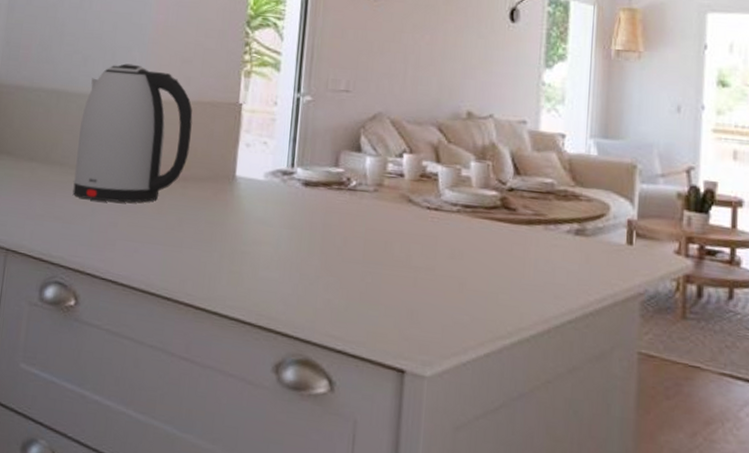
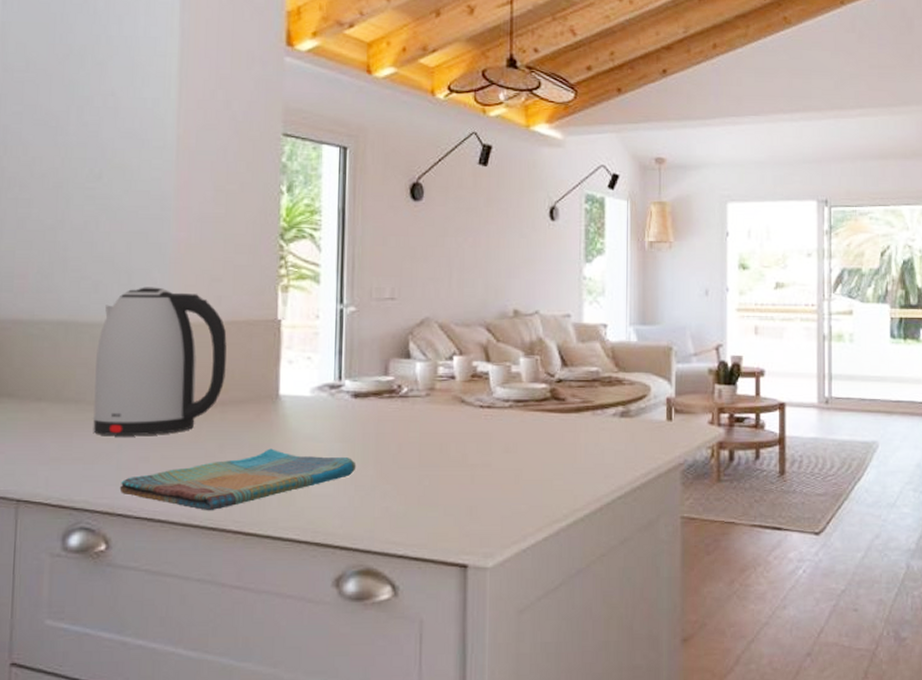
dish towel: none [90,227,303,282] -> present [119,448,356,511]

